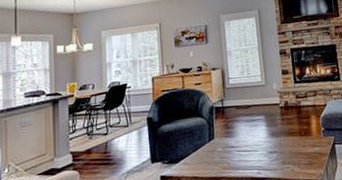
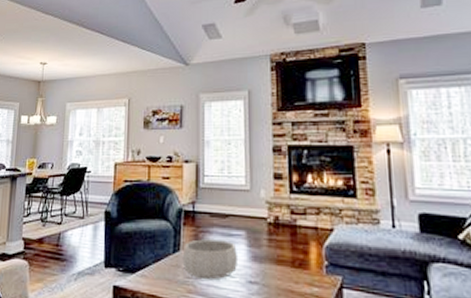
decorative bowl: none [216,125,261,158] -> present [182,239,239,281]

